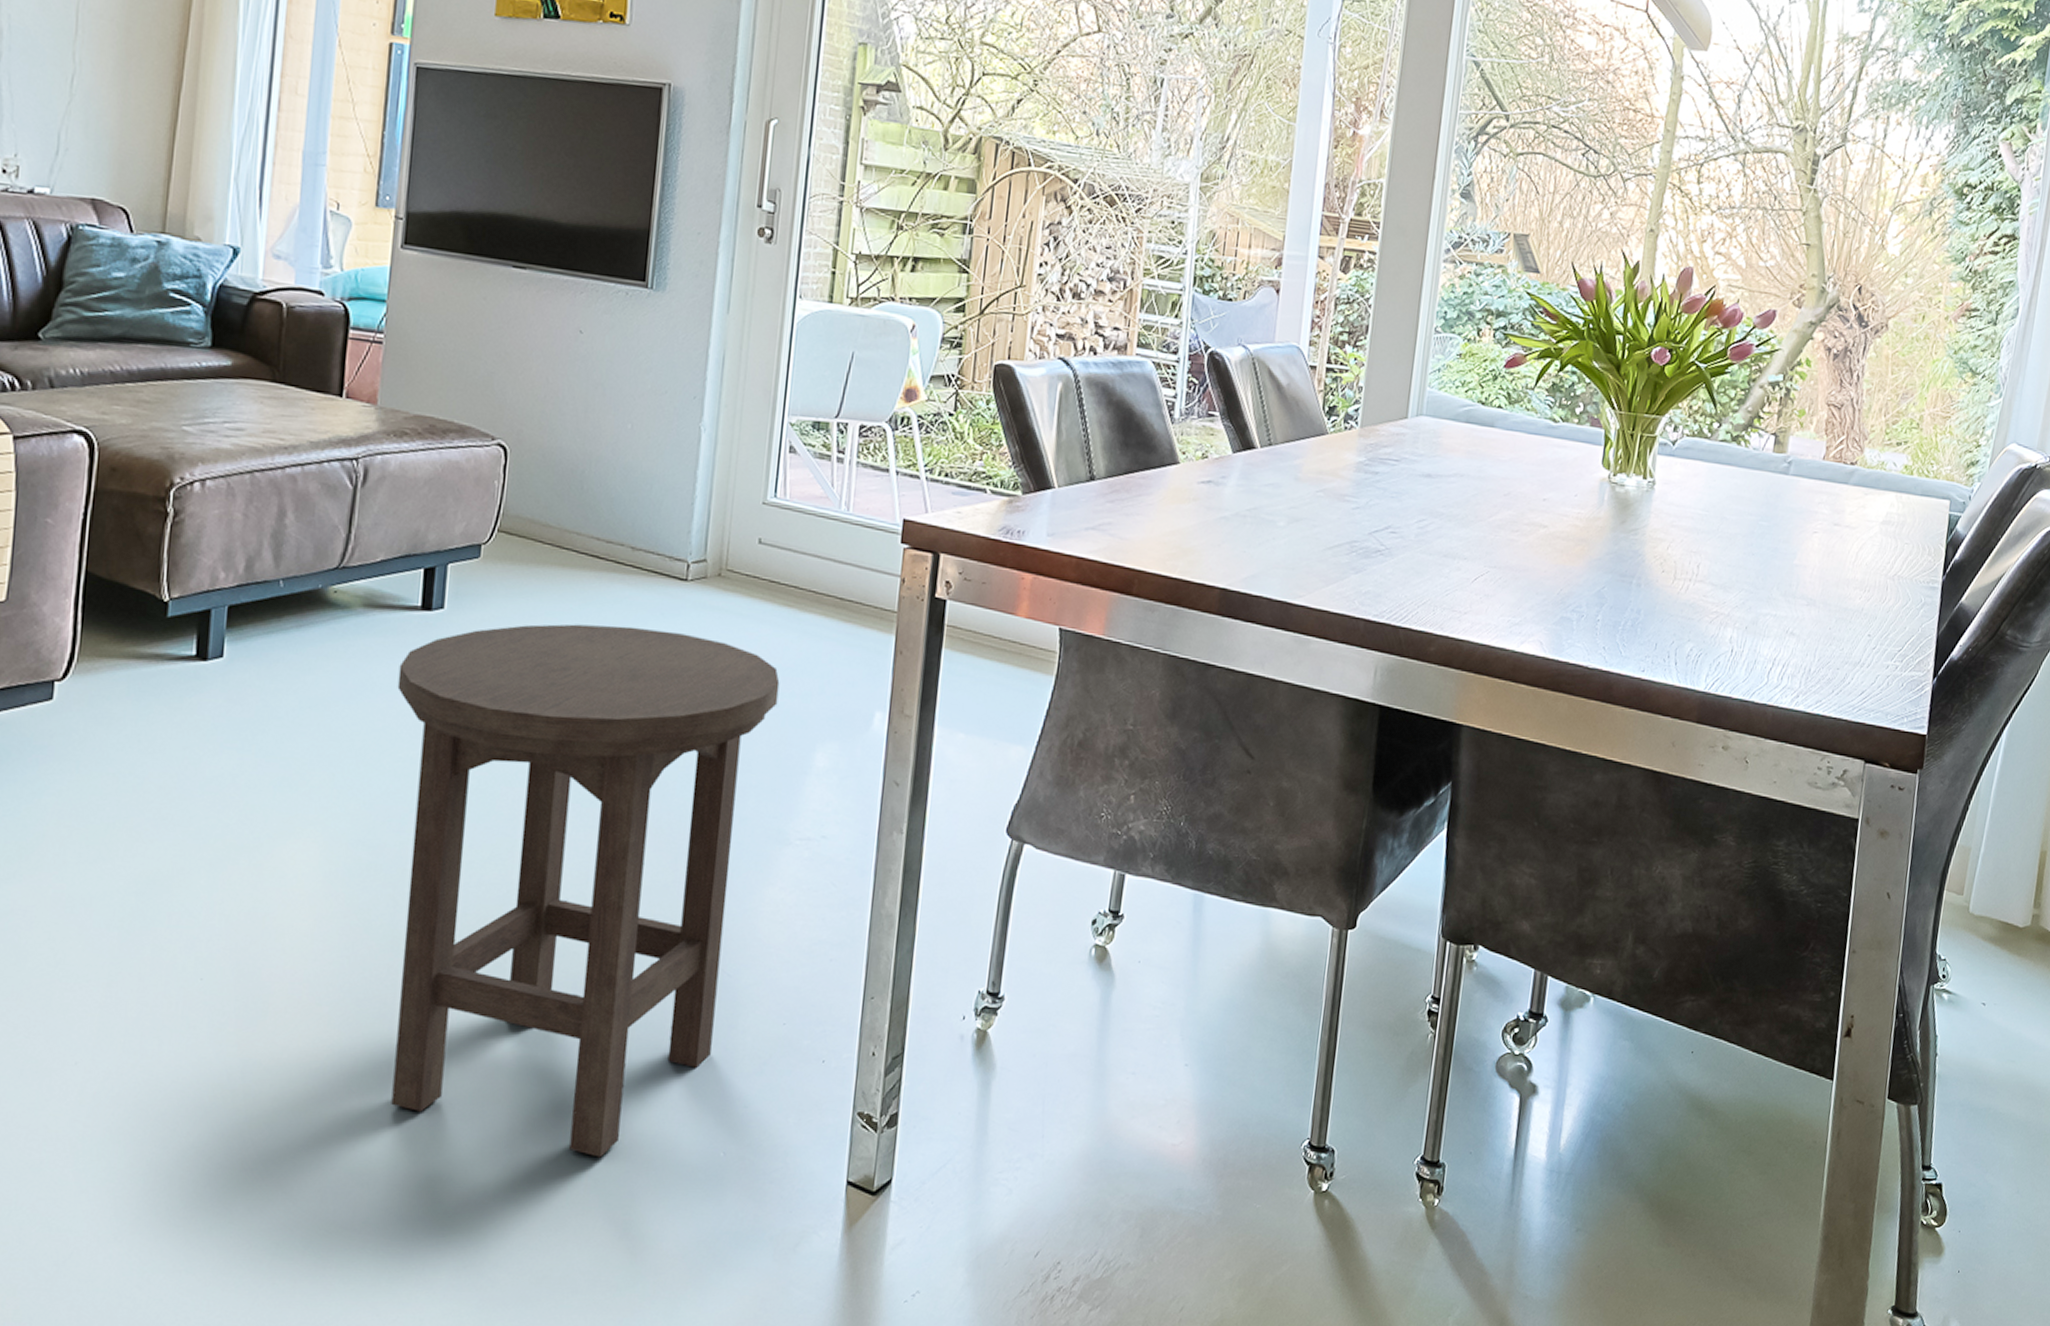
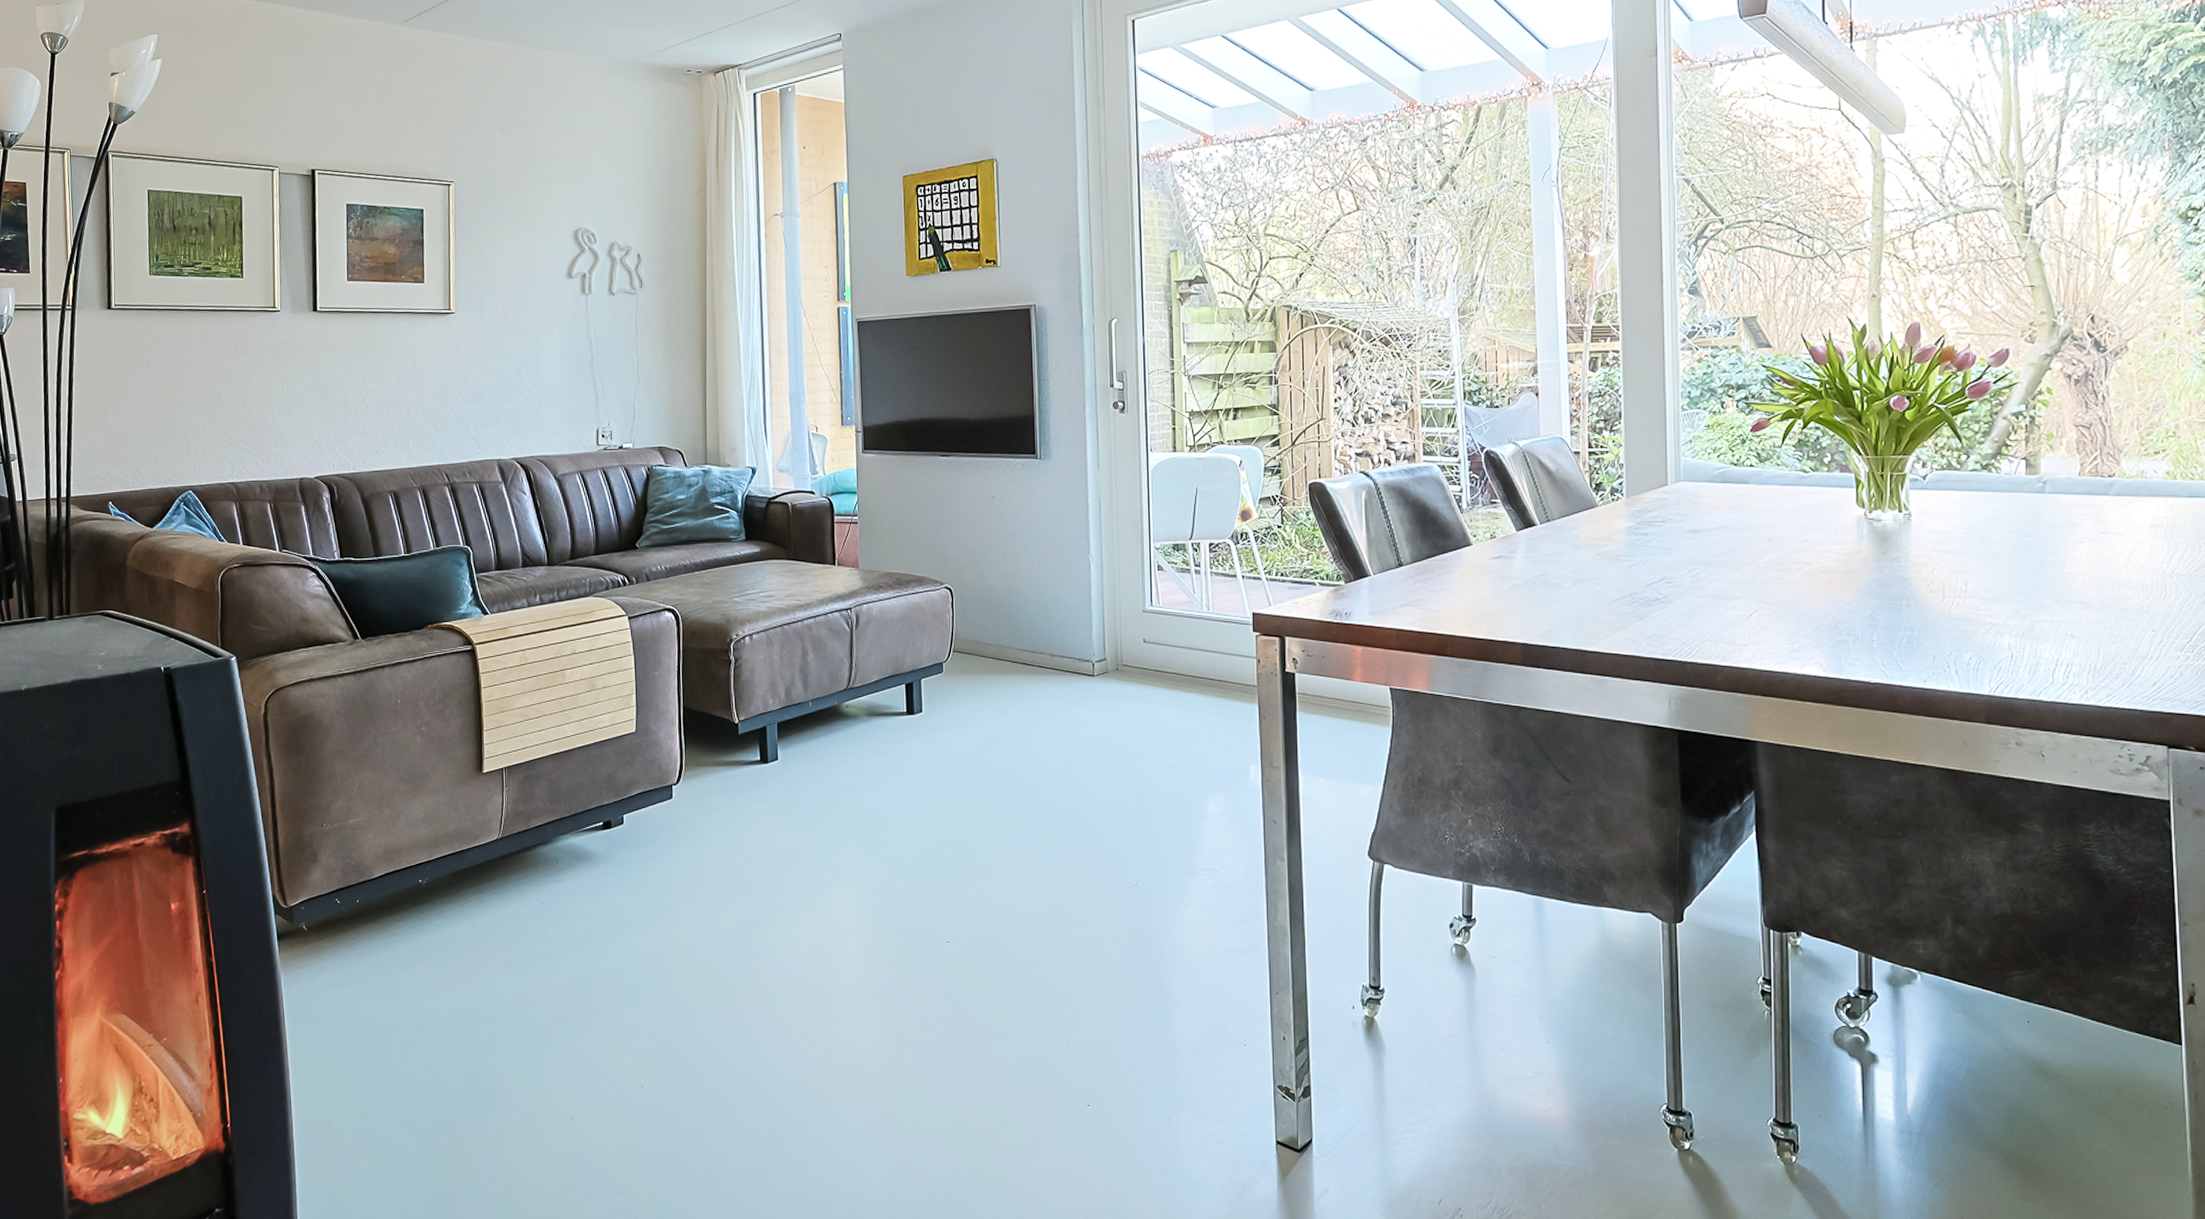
stool: present [391,624,780,1158] -> none [896,714,1174,1123]

